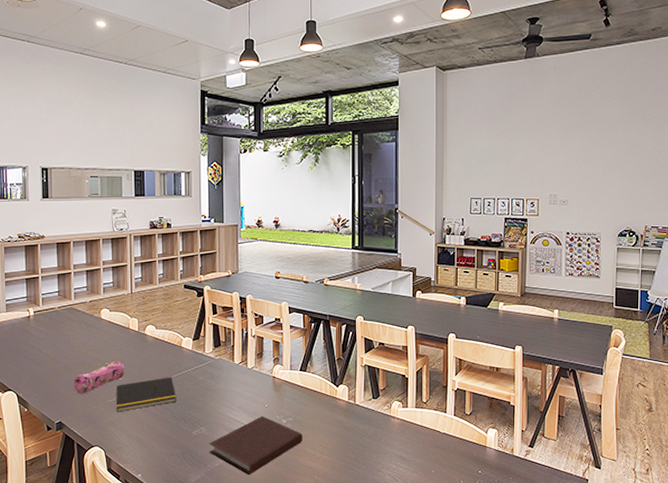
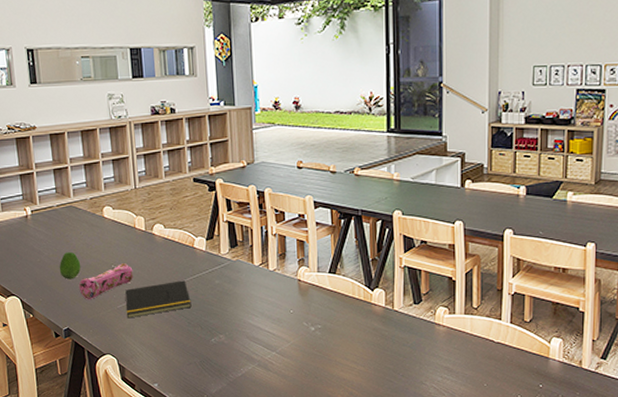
fruit: none [56,349,77,376] -> present [59,251,81,280]
notebook: present [208,415,303,475] -> none [229,322,334,386]

